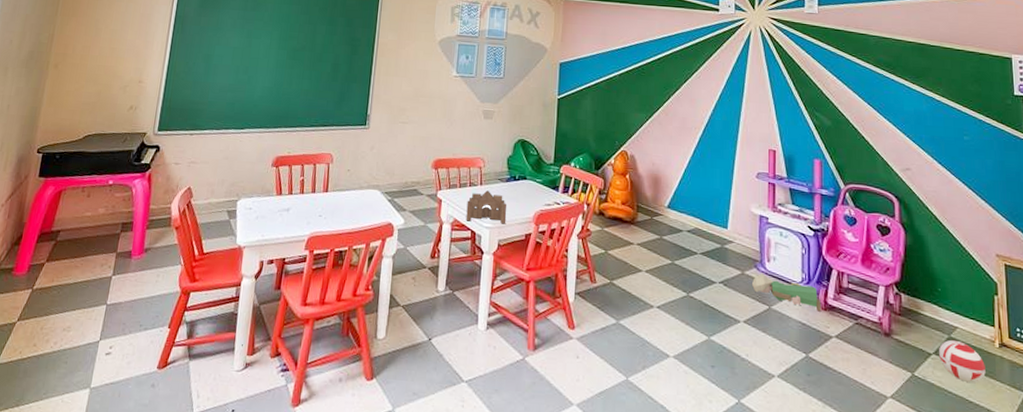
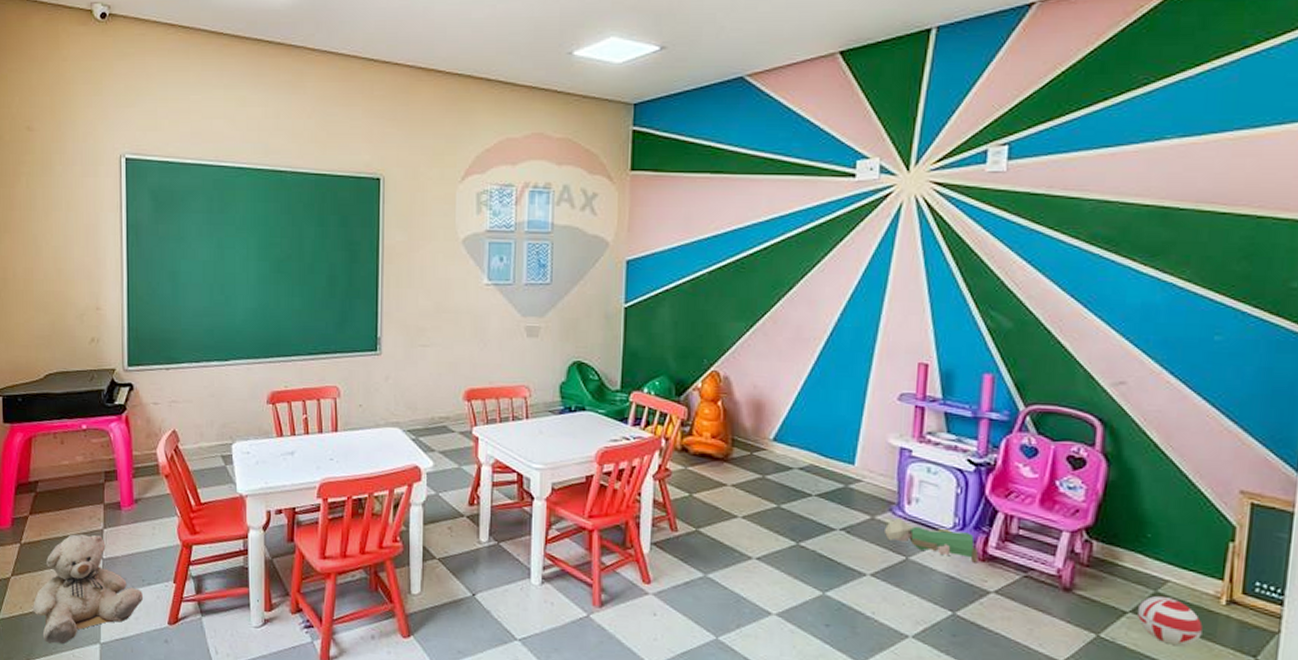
teddy bear: none [31,280,139,390] -> present [33,534,144,644]
building blocks: present [466,190,507,224] -> none [510,425,562,465]

